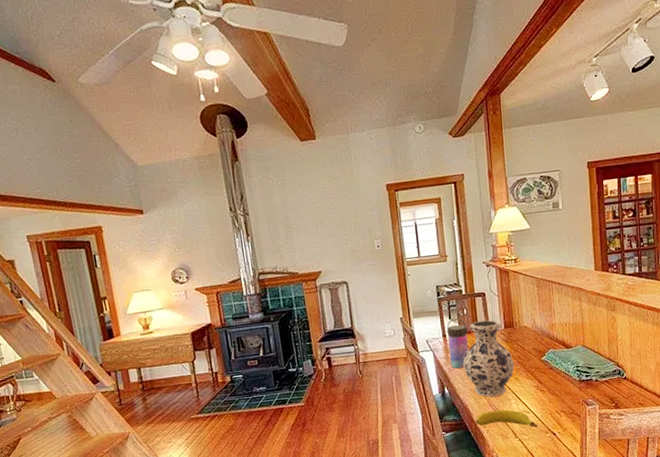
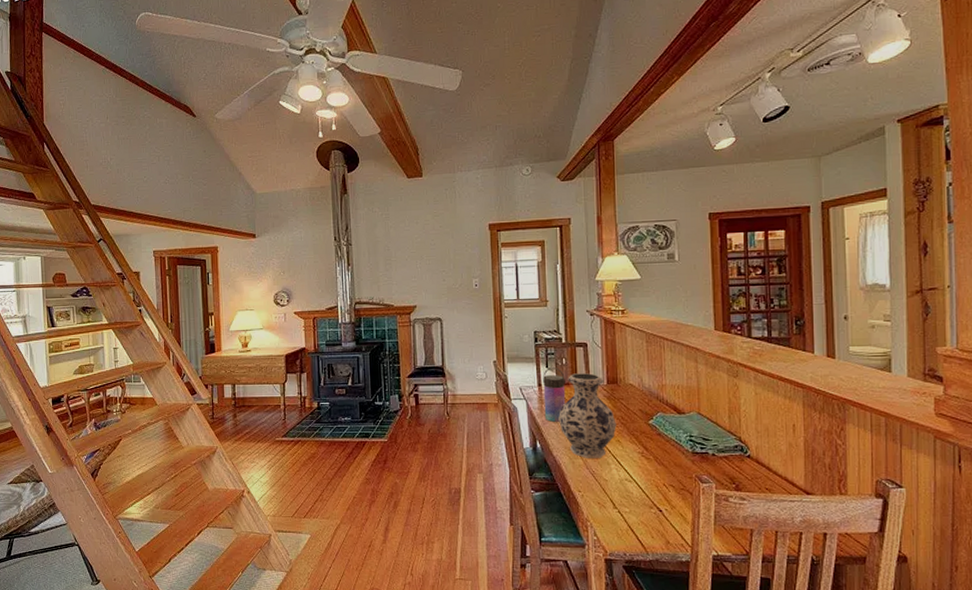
fruit: present [475,409,538,428] -> none [569,473,641,500]

